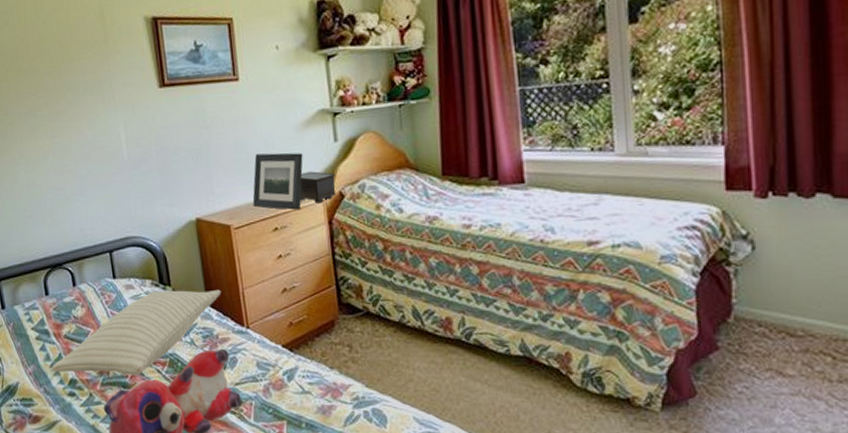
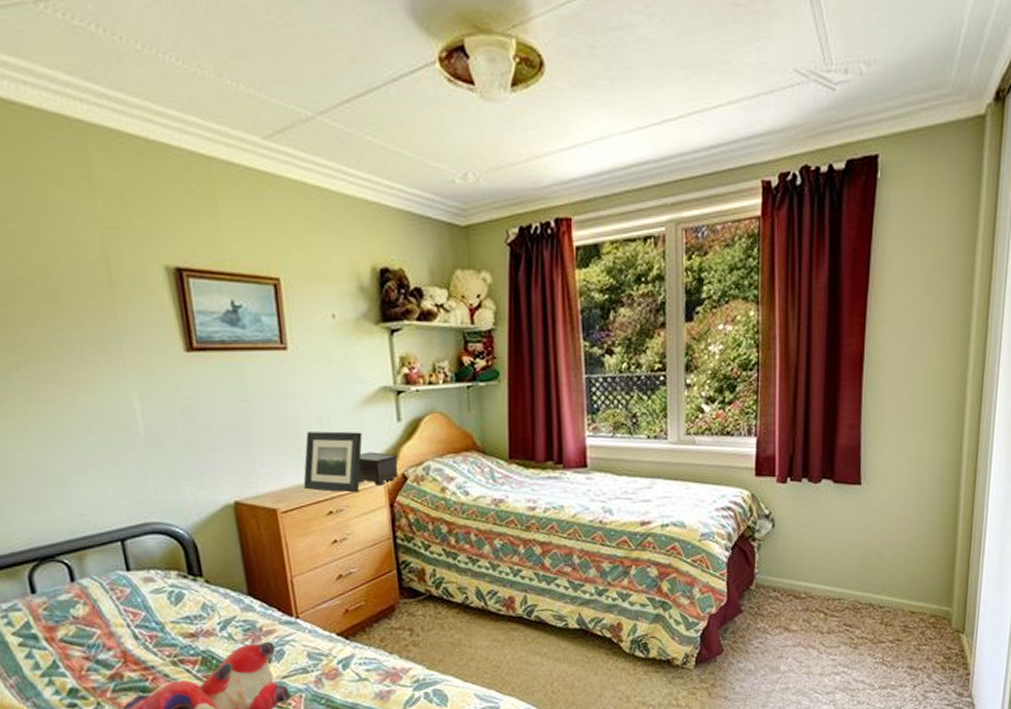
pillow: present [51,289,222,375] -> none [42,578,266,683]

